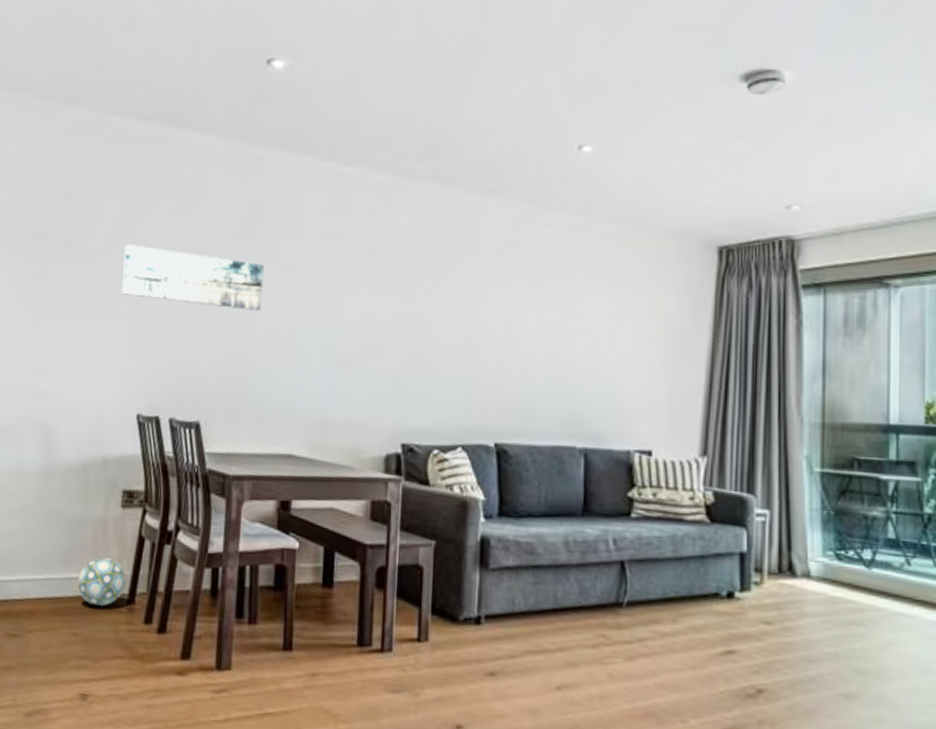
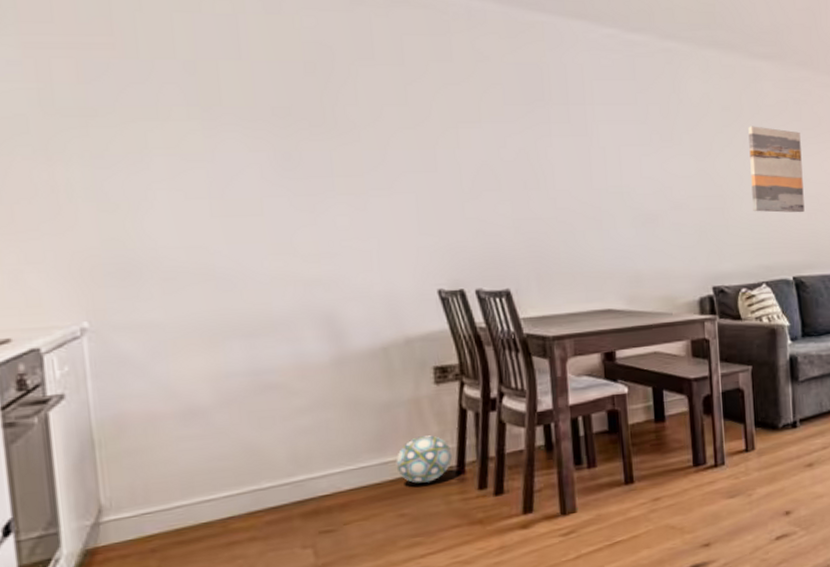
wall art: present [122,244,264,311] -> none [395,116,560,177]
wall art: none [456,267,520,370] -> present [748,126,805,213]

